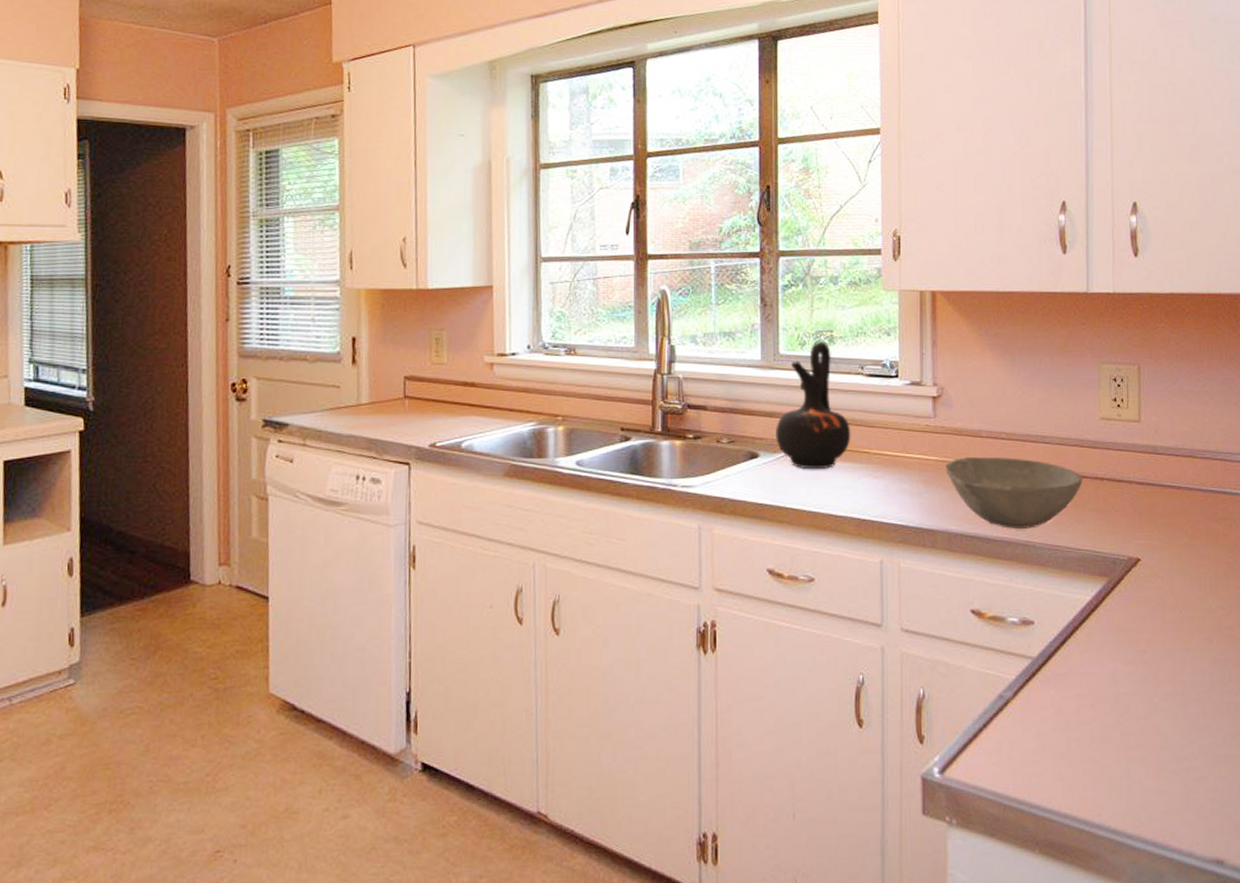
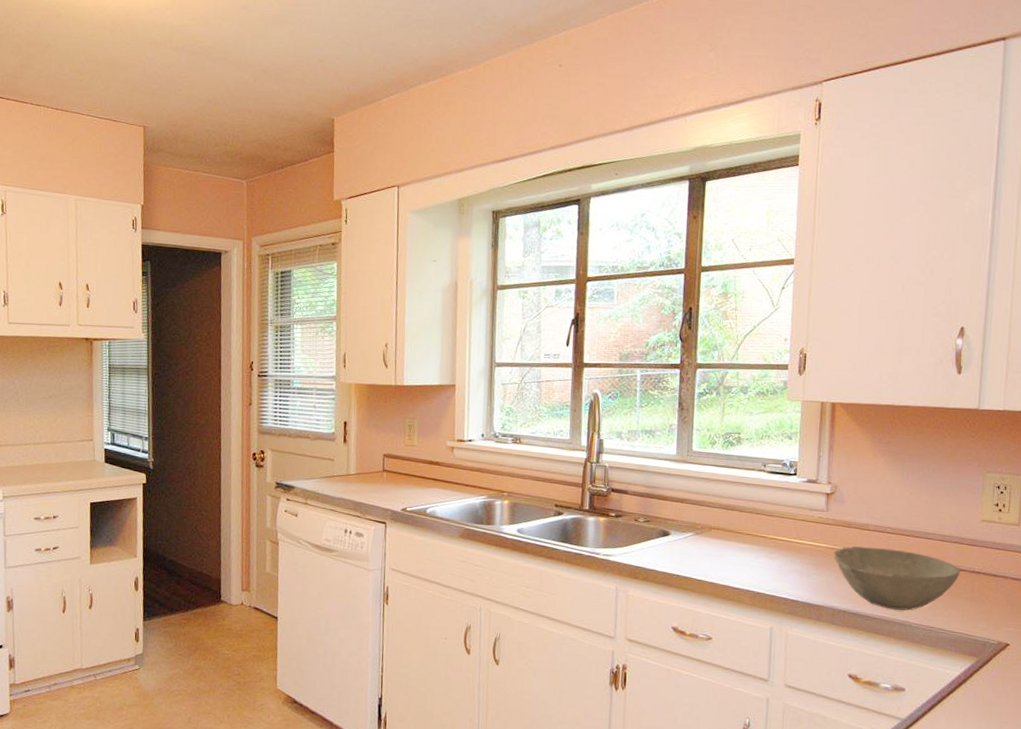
ceramic jug: present [776,341,851,470] -> none [685,441,752,549]

